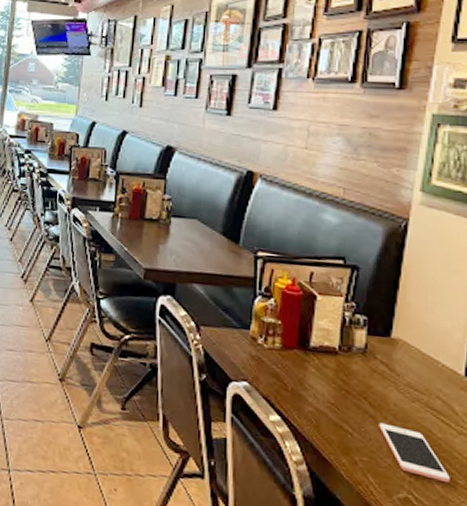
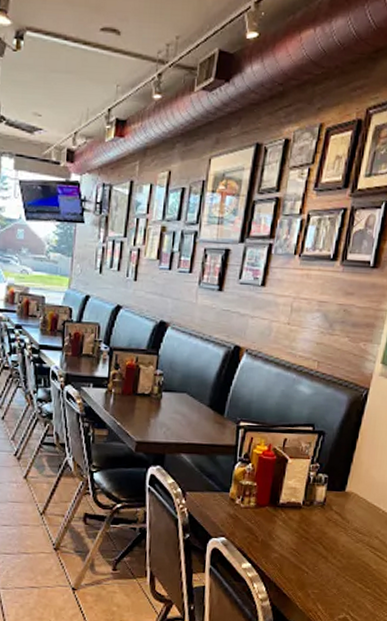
cell phone: present [379,422,450,482] -> none [329,561,379,602]

